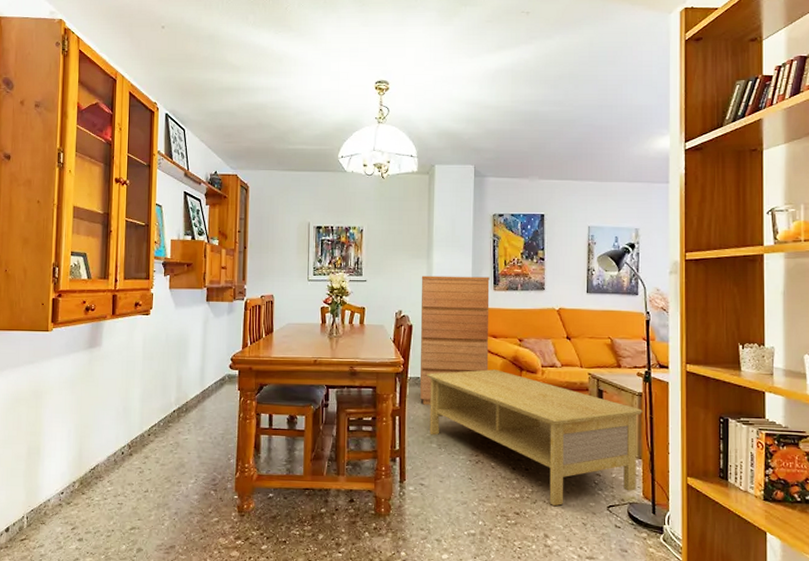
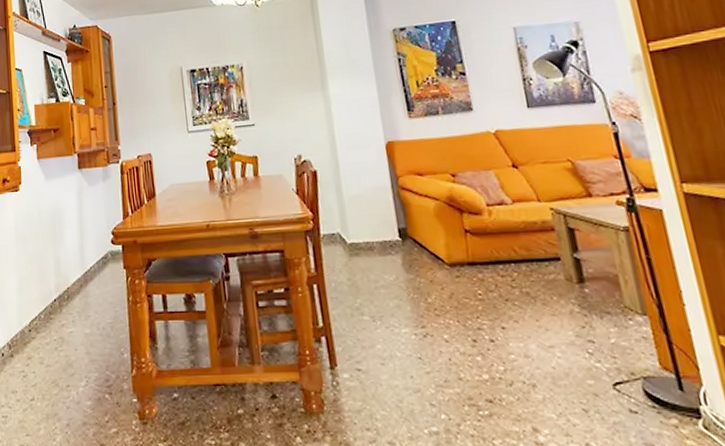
dresser: present [420,275,490,405] -> none [318,102,420,268]
coffee table: present [427,369,643,507] -> none [343,215,649,389]

